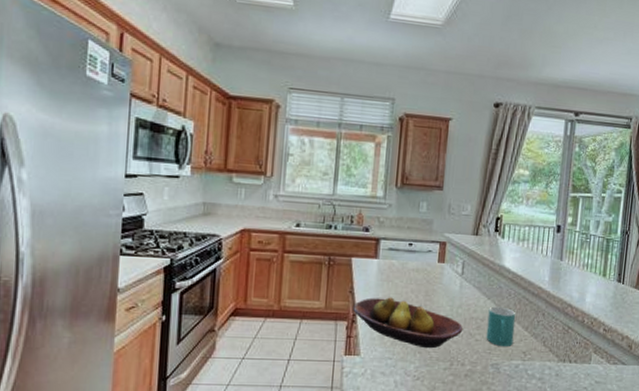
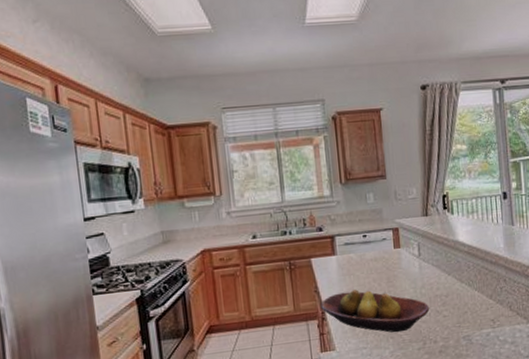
mug: present [486,306,516,346] -> none [451,279,481,318]

